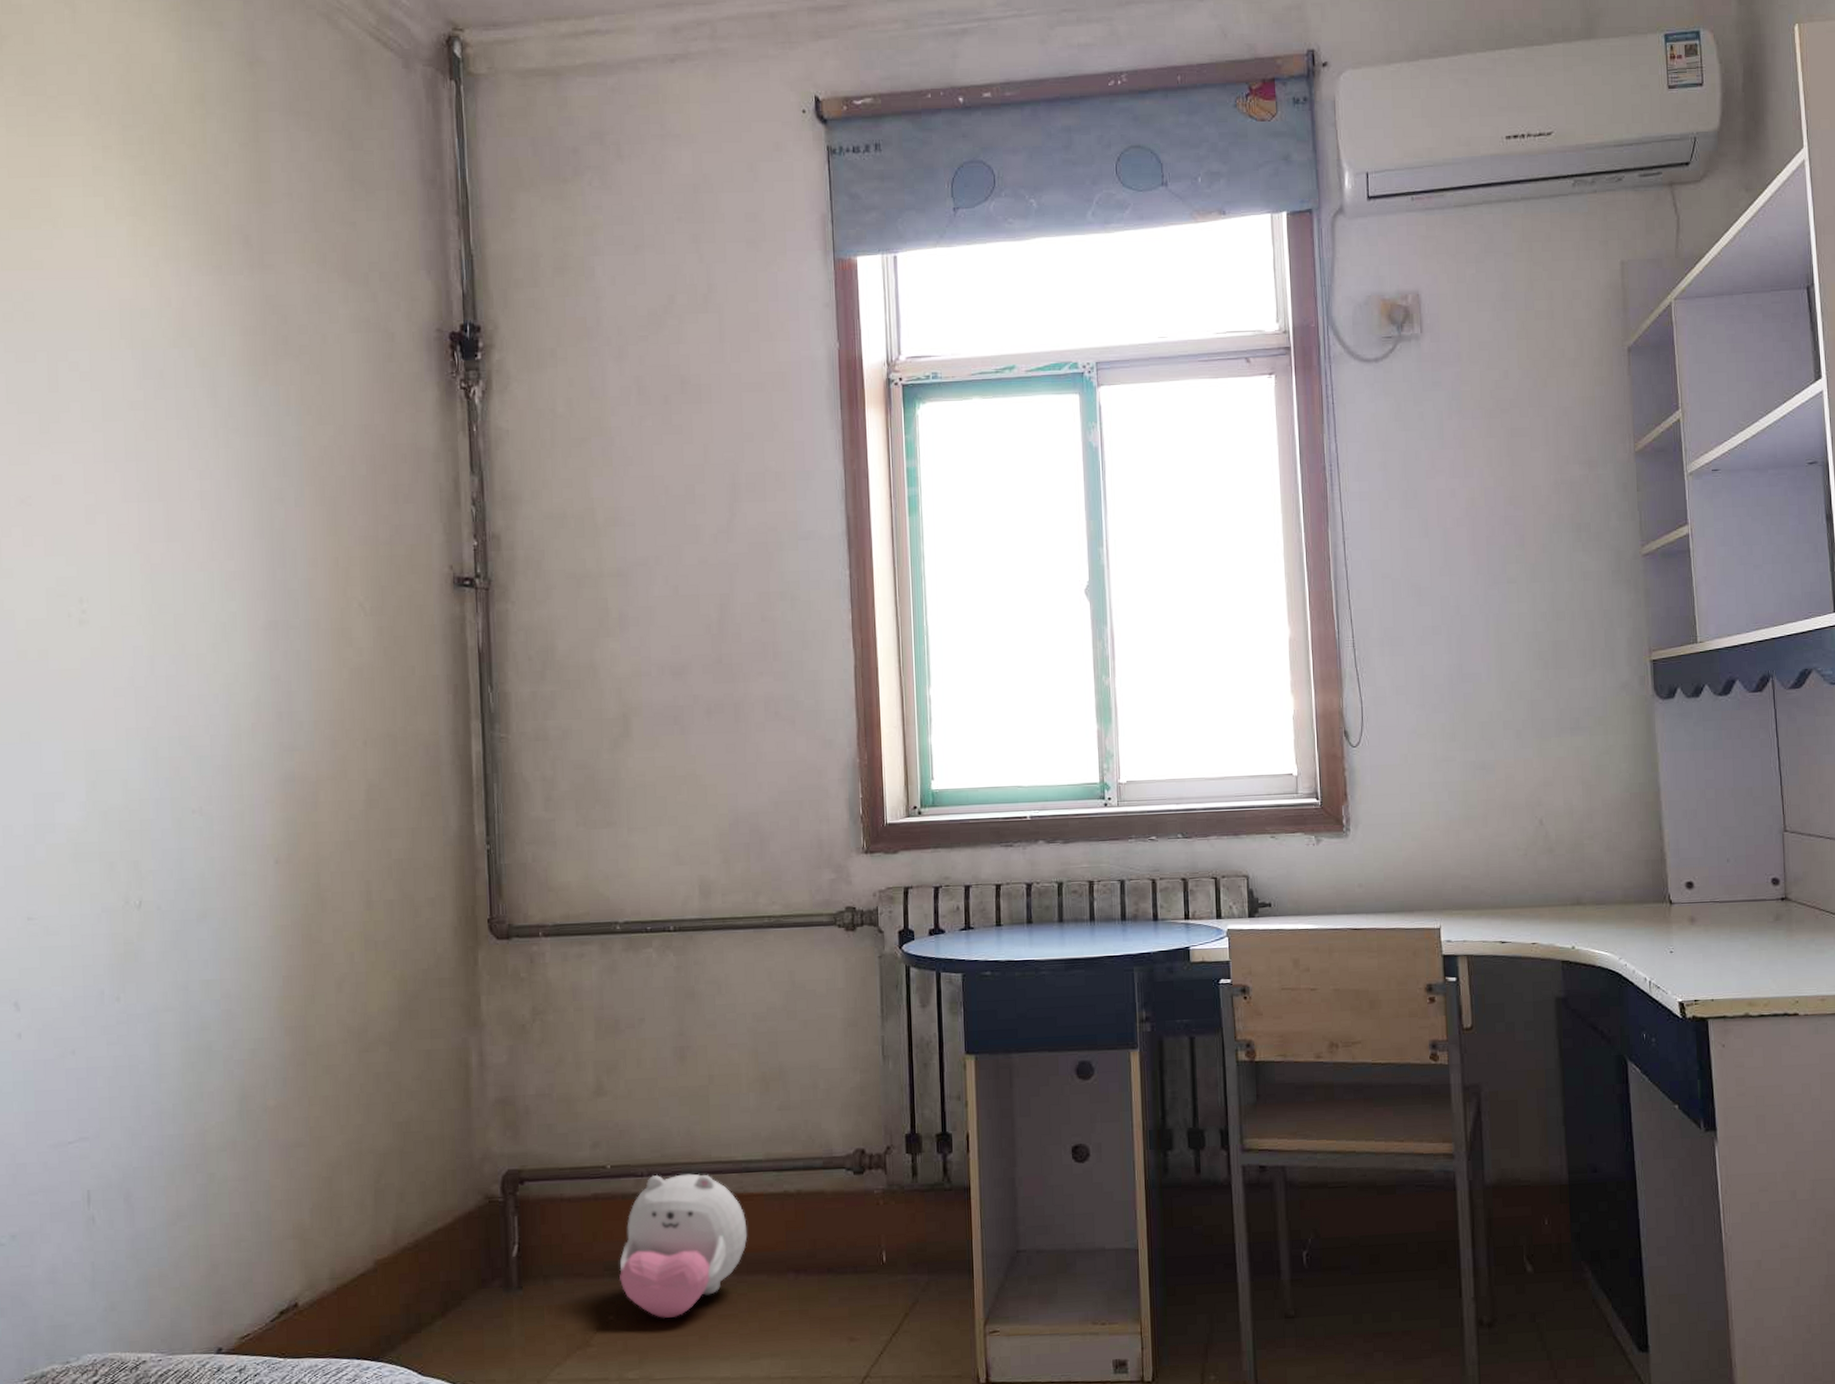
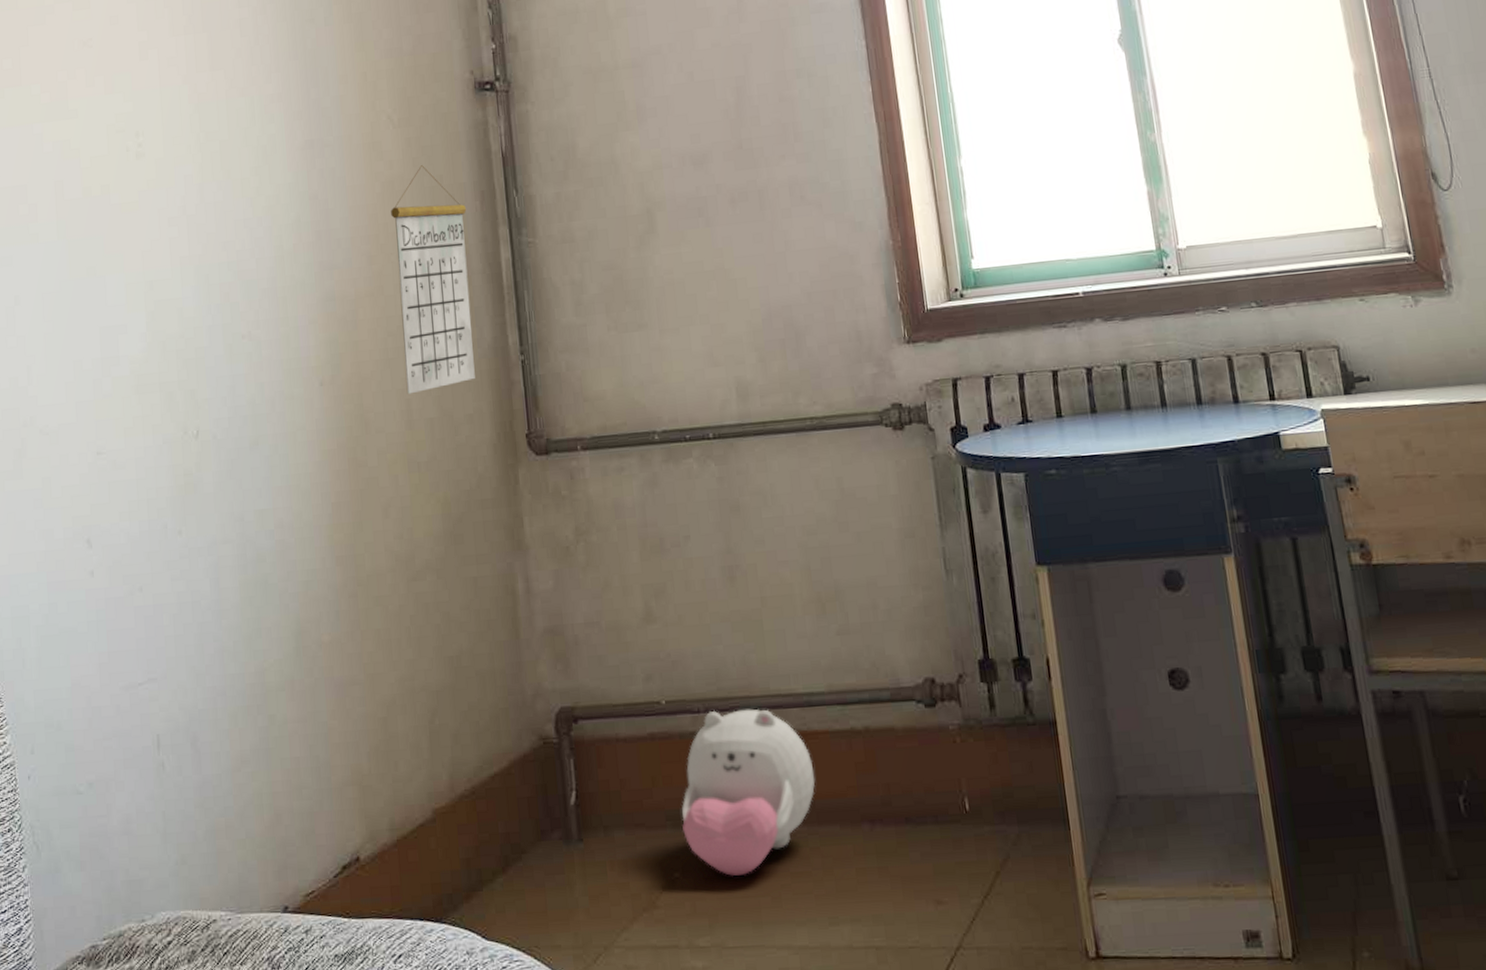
calendar: none [358,655,439,876] -> present [391,165,475,395]

